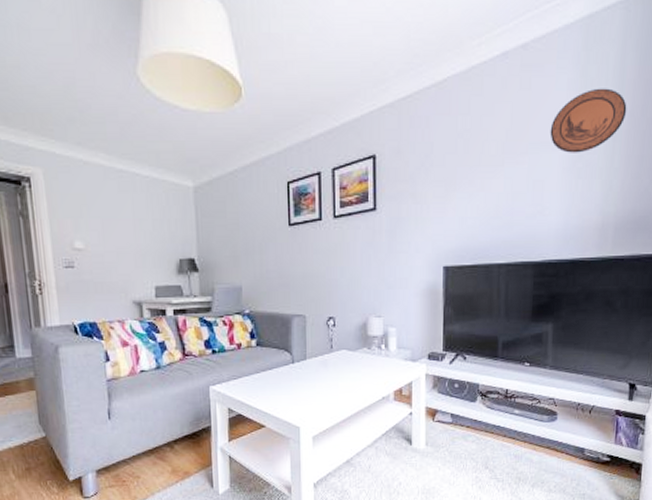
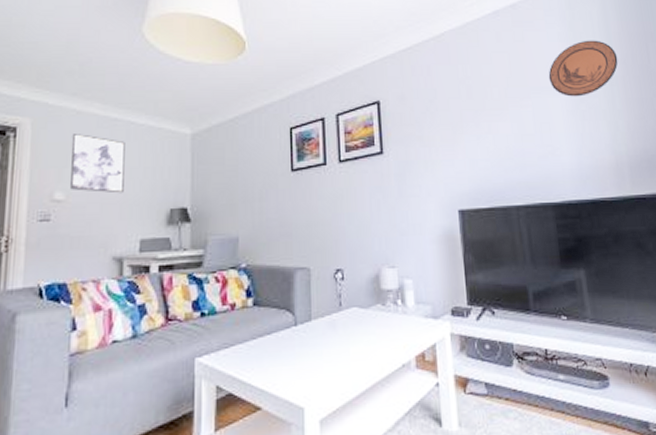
wall art: none [82,185,136,244] -> present [70,134,125,194]

